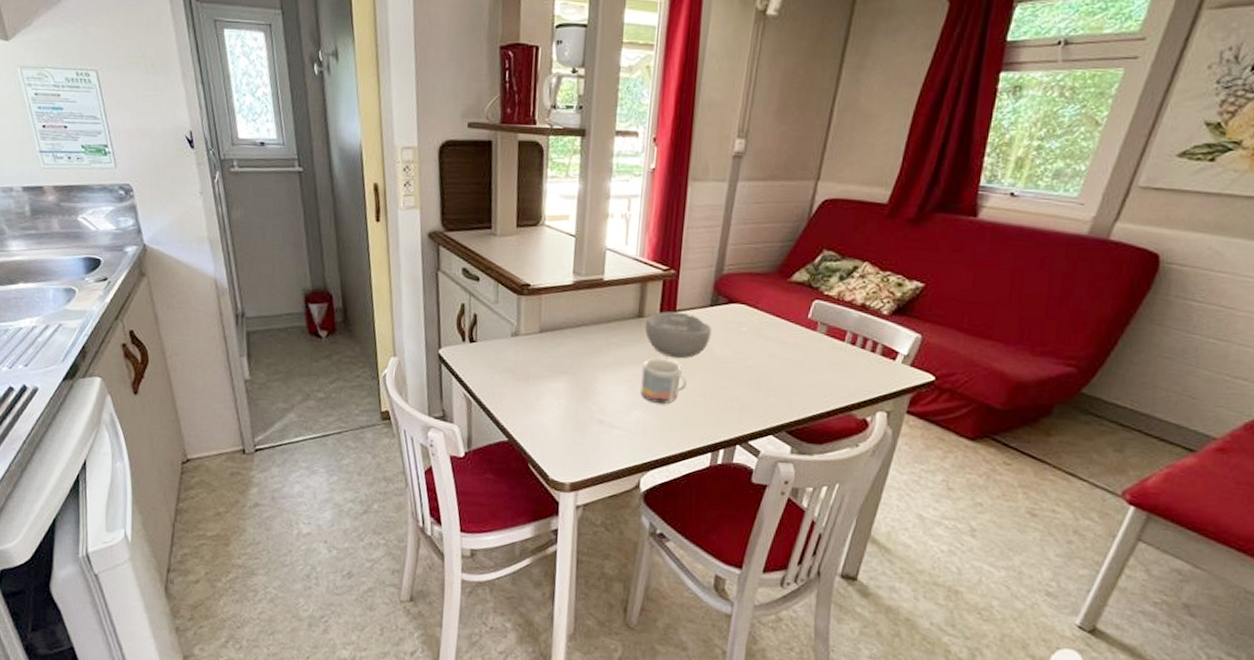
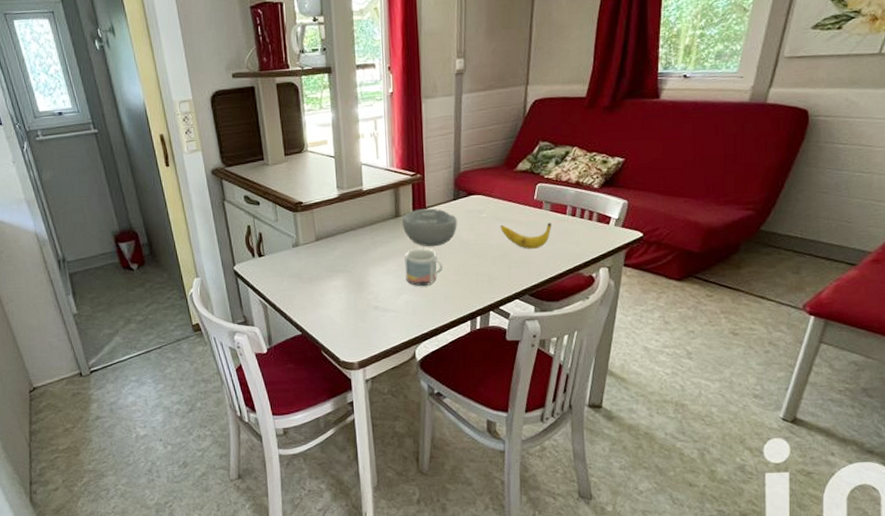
banana: none [762,344,825,378] -> present [500,222,551,249]

